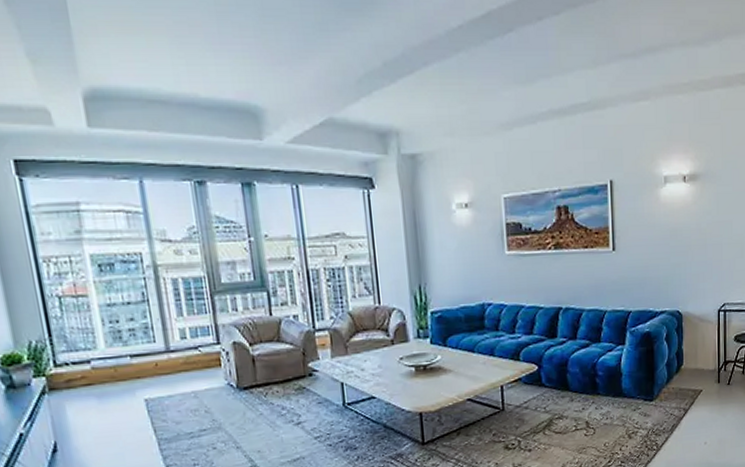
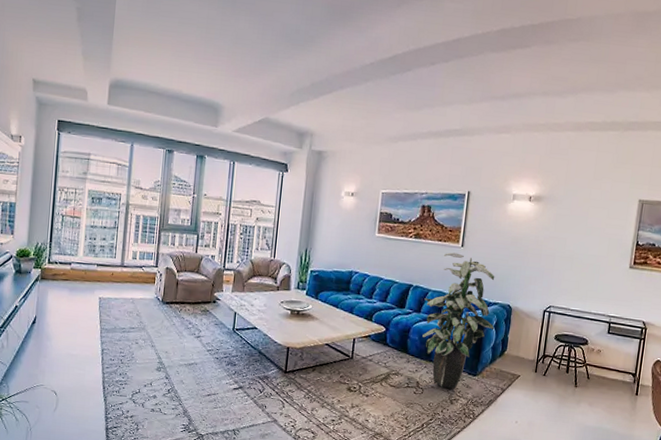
indoor plant: none [579,259,666,422] -> present [422,252,495,389]

